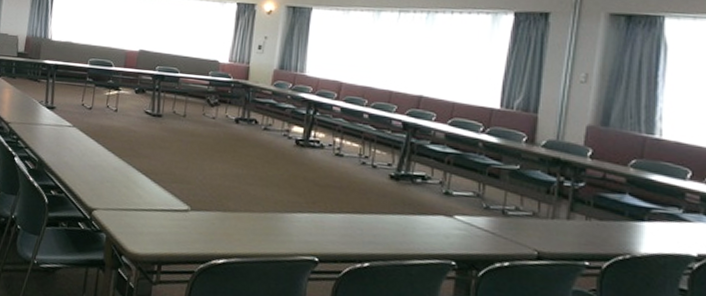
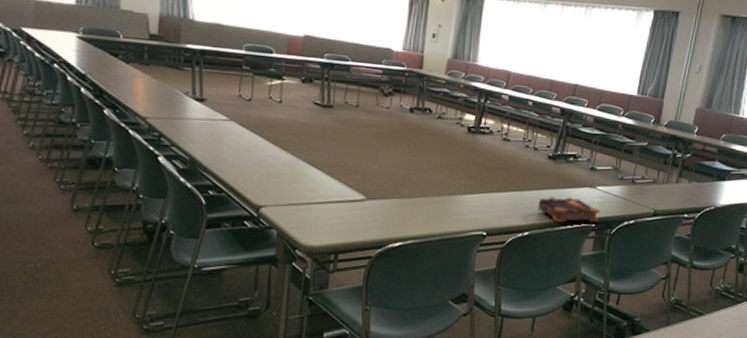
bible: none [379,223,461,260] -> present [537,197,601,223]

